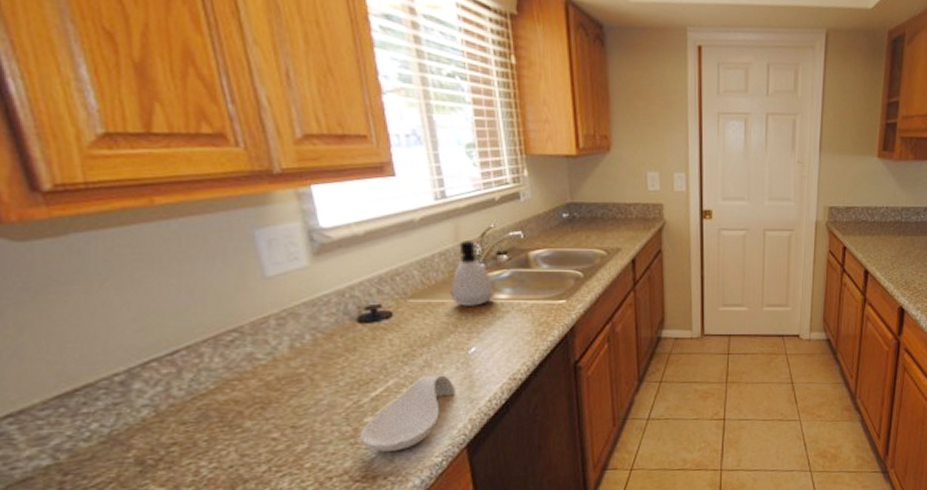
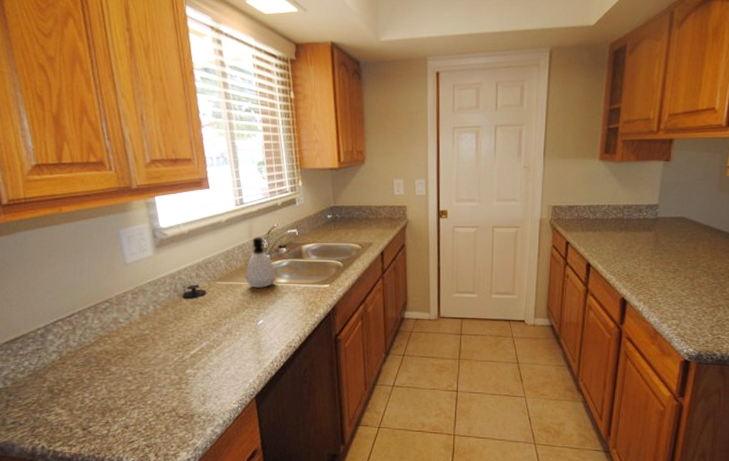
spoon rest: present [359,375,455,452] -> none [183,340,248,397]

